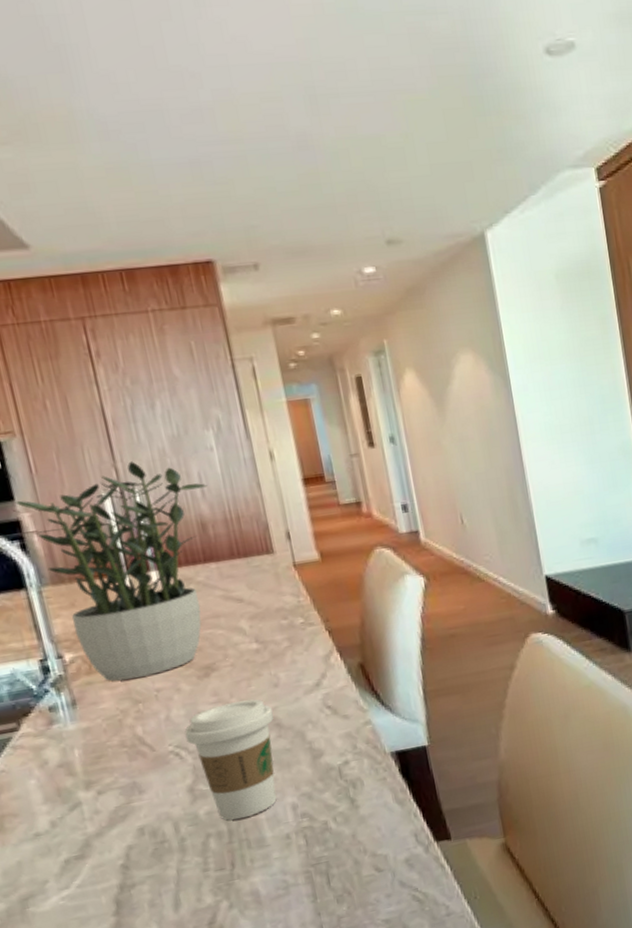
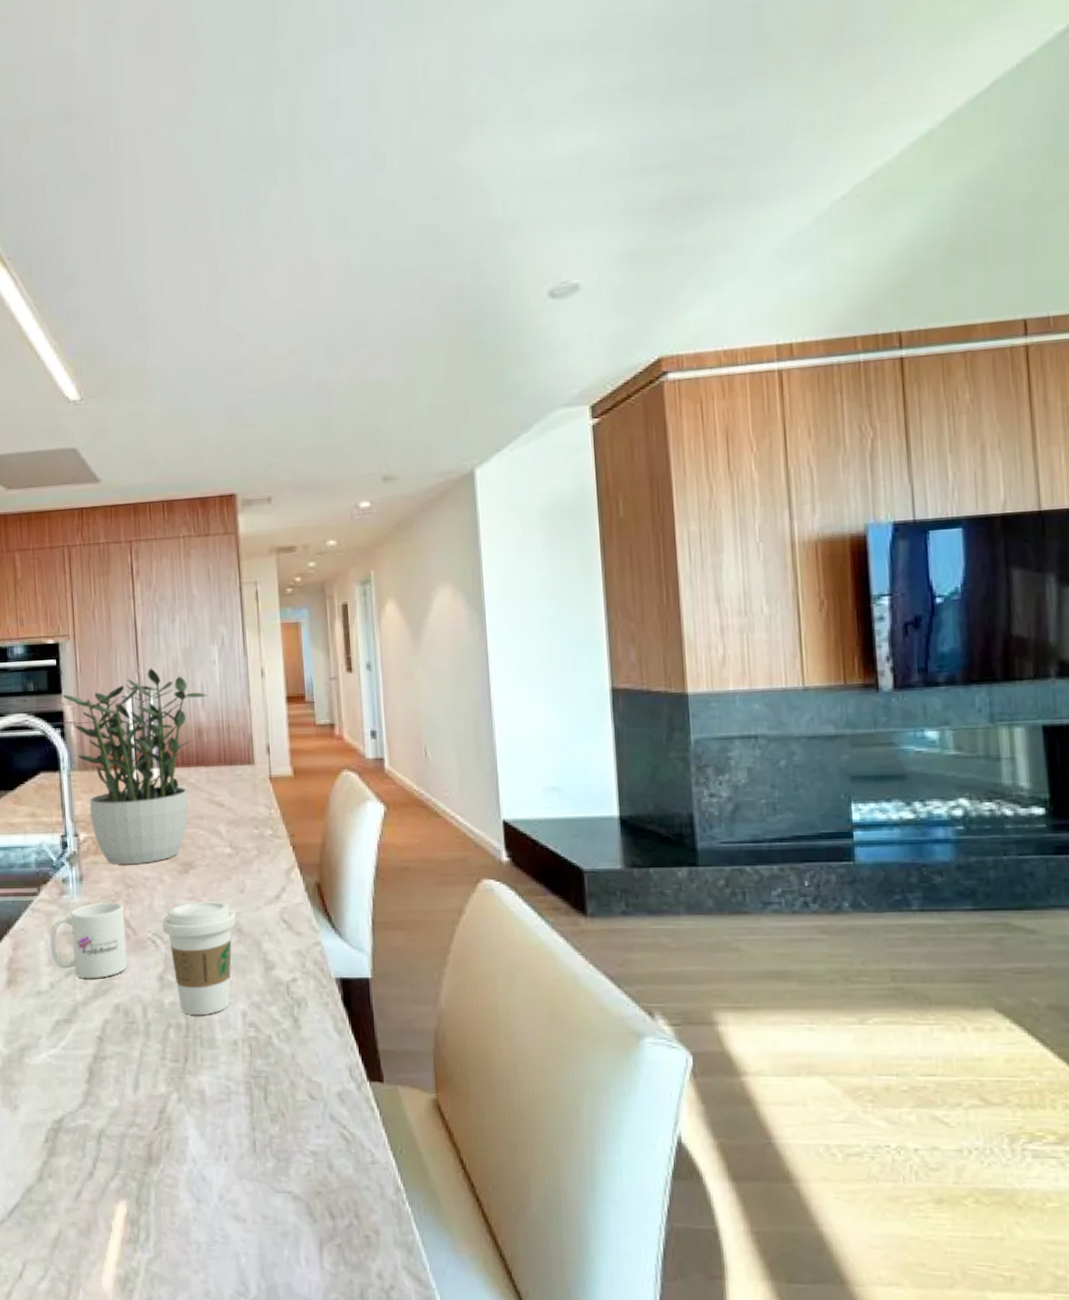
mug: none [42,721,149,809] -> present [50,902,128,979]

